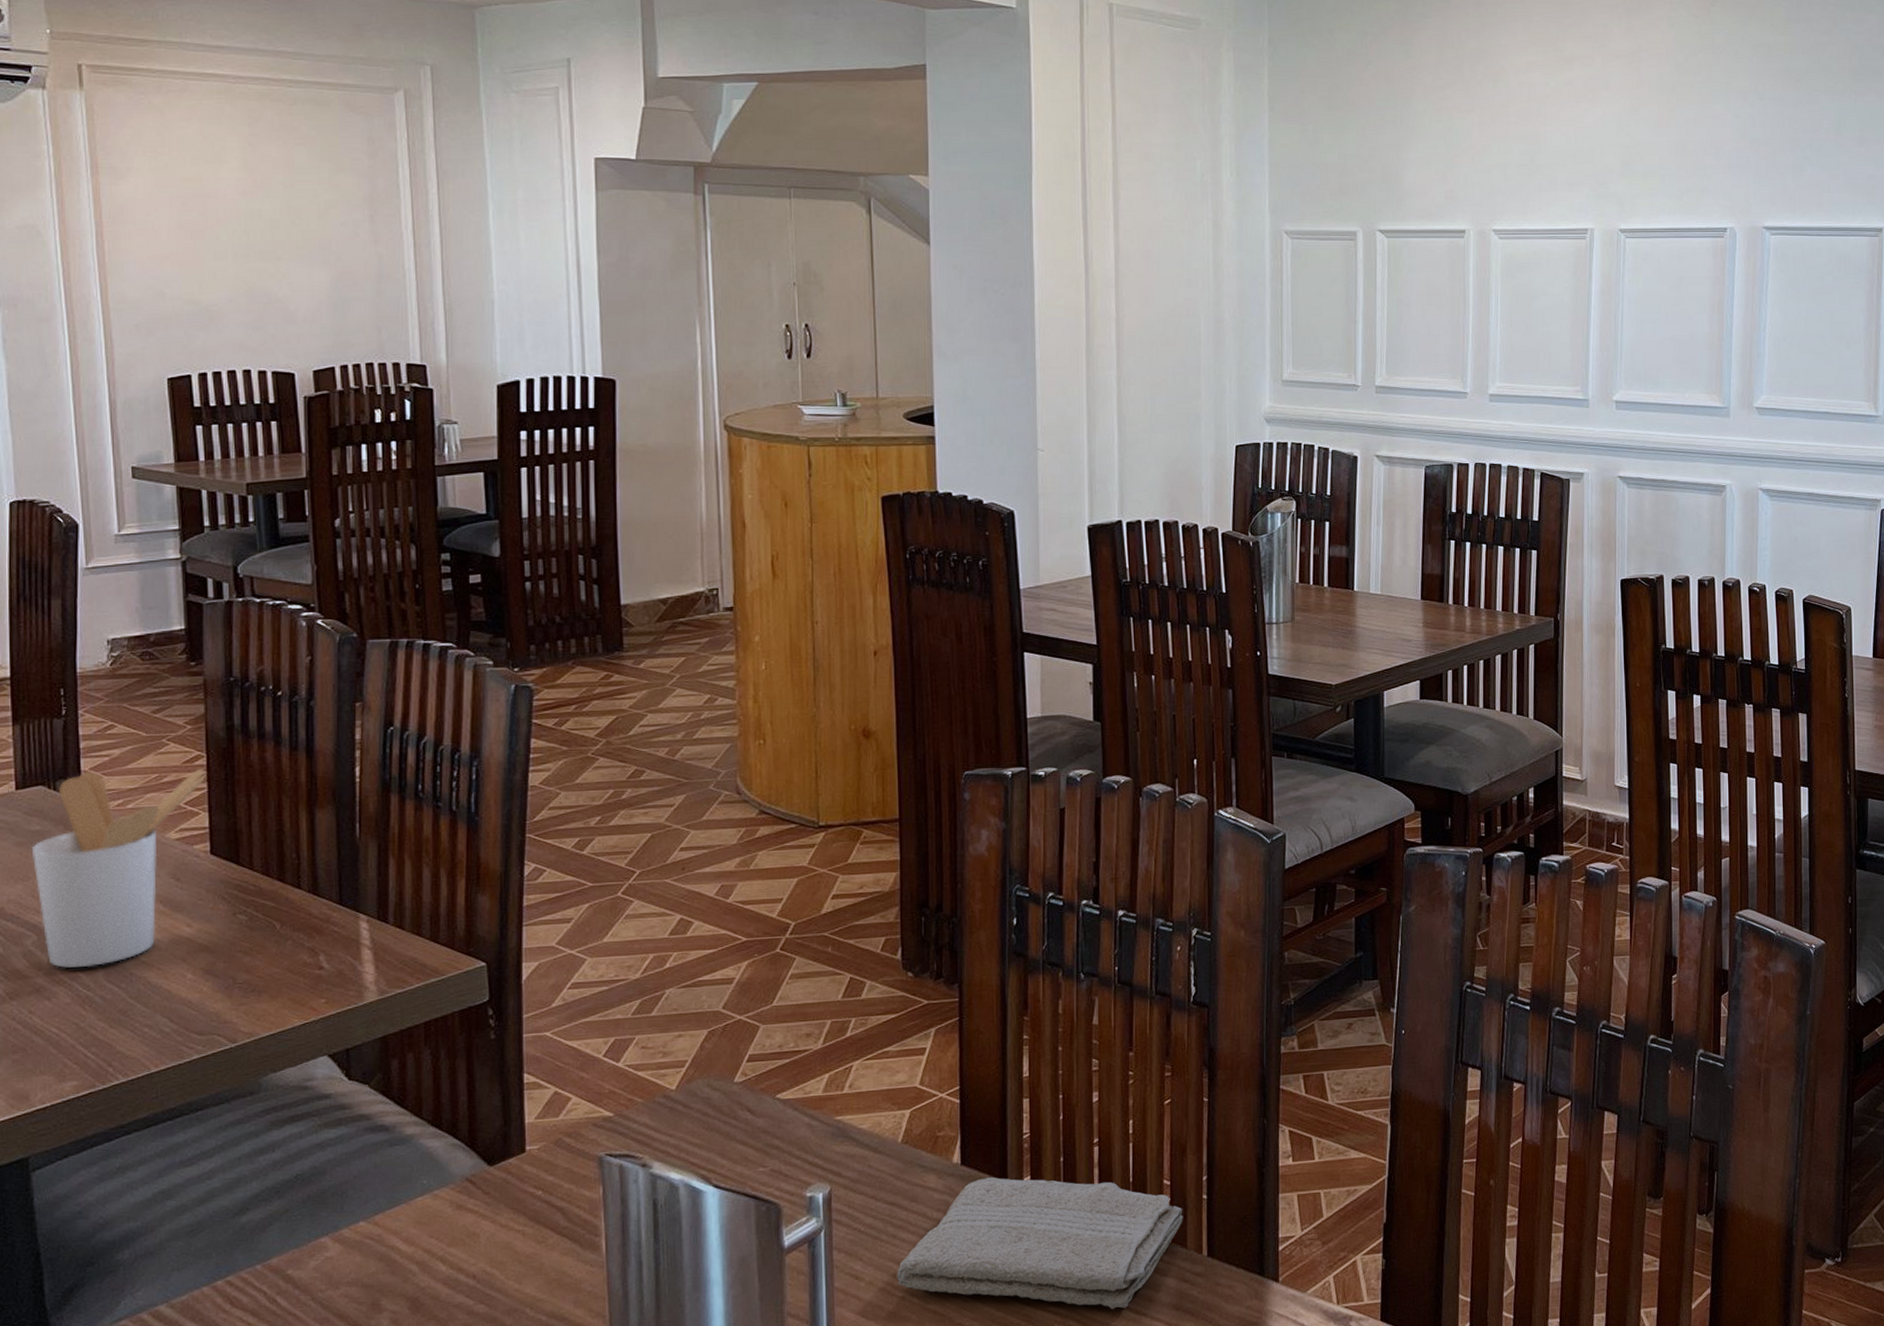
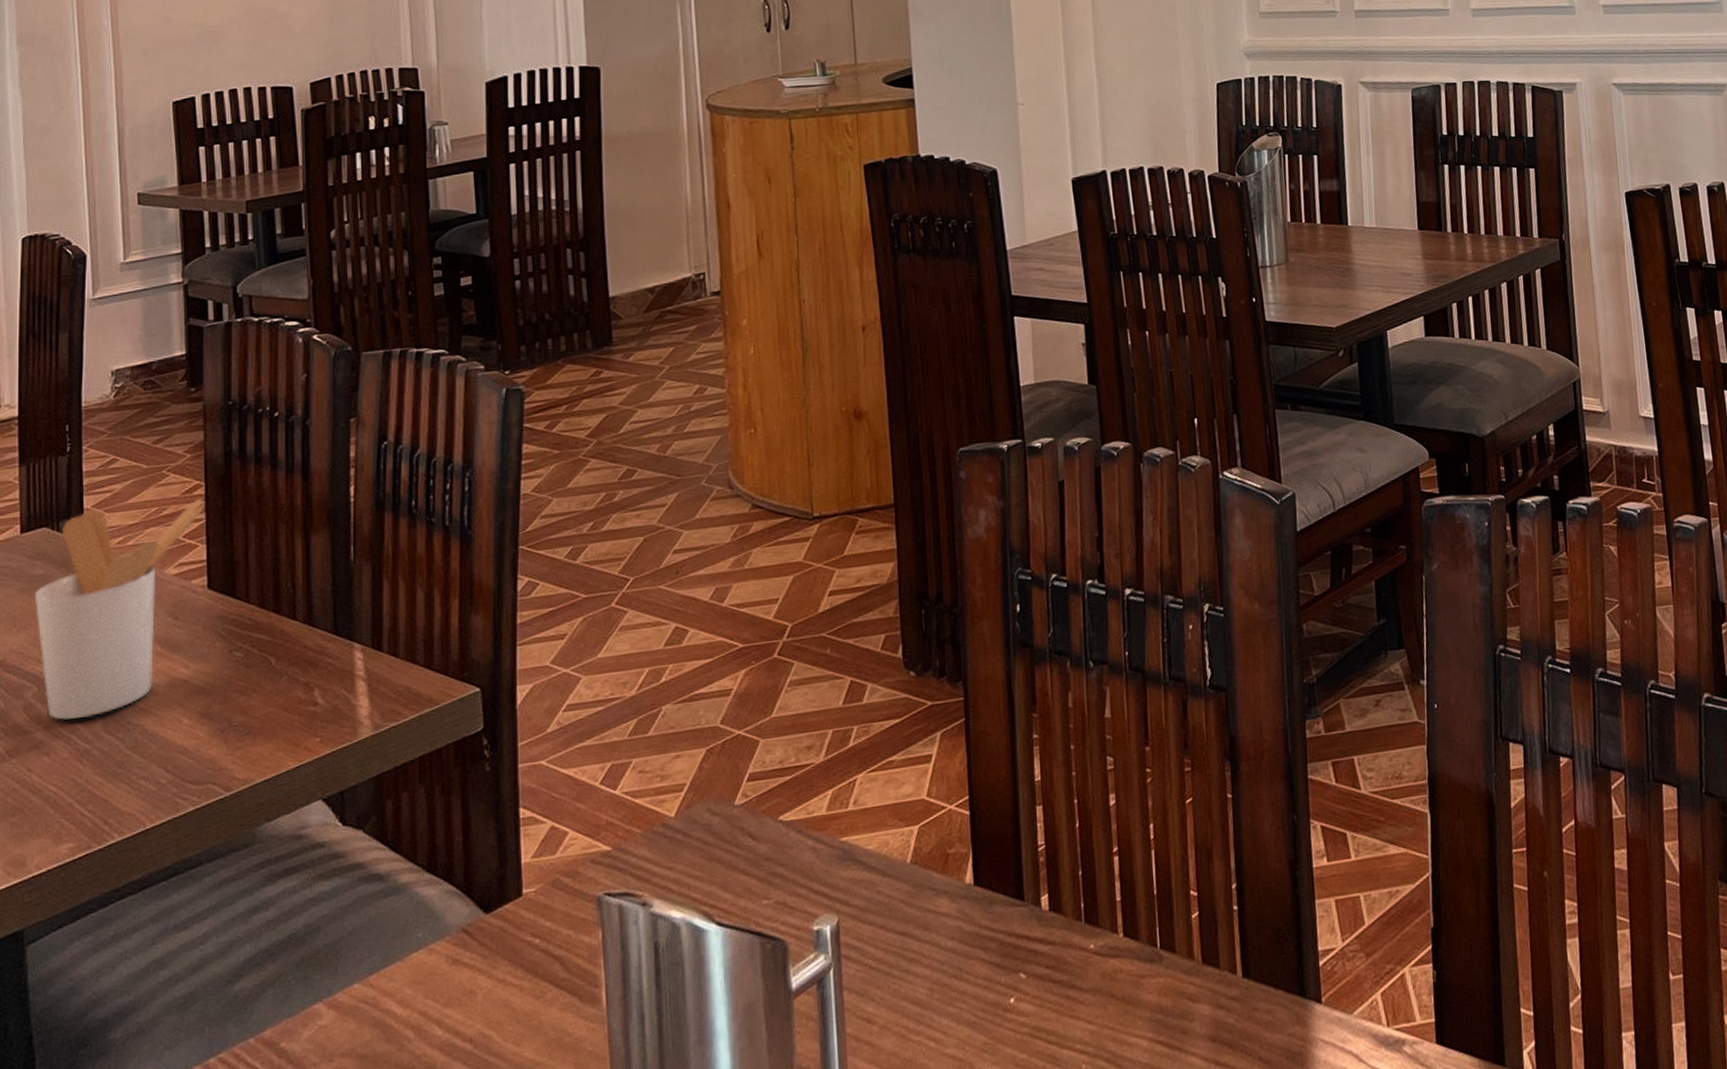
washcloth: present [897,1177,1183,1309] -> none [911,896,1214,1045]

